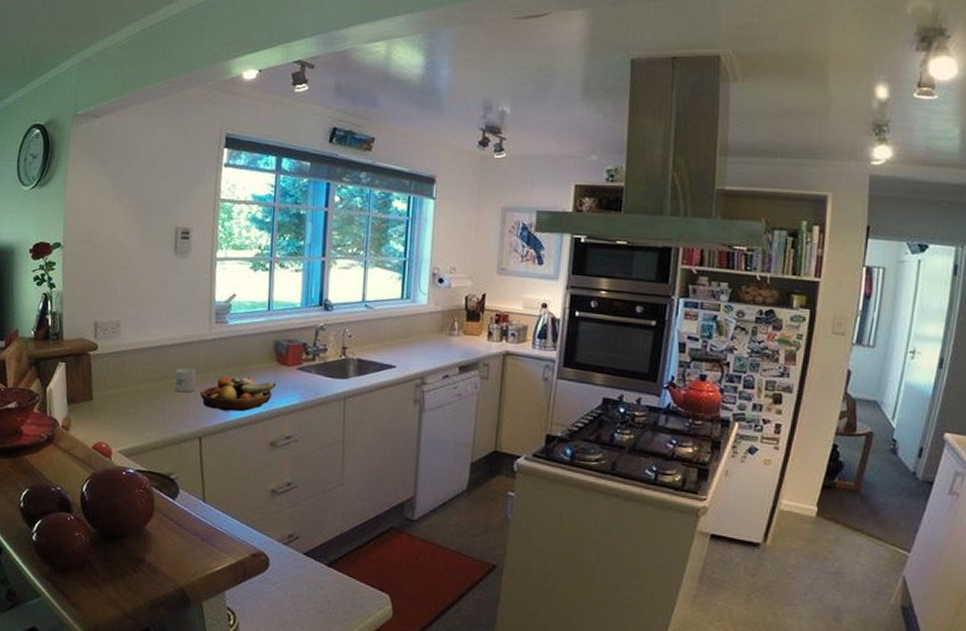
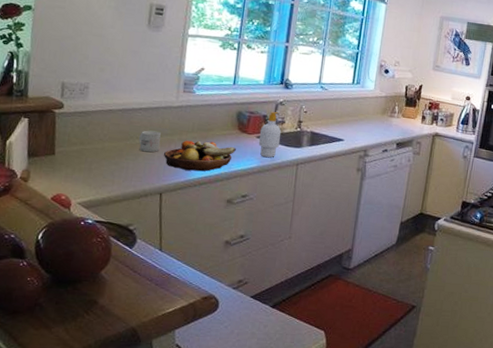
soap bottle: none [300,338,323,392] -> present [259,112,281,158]

